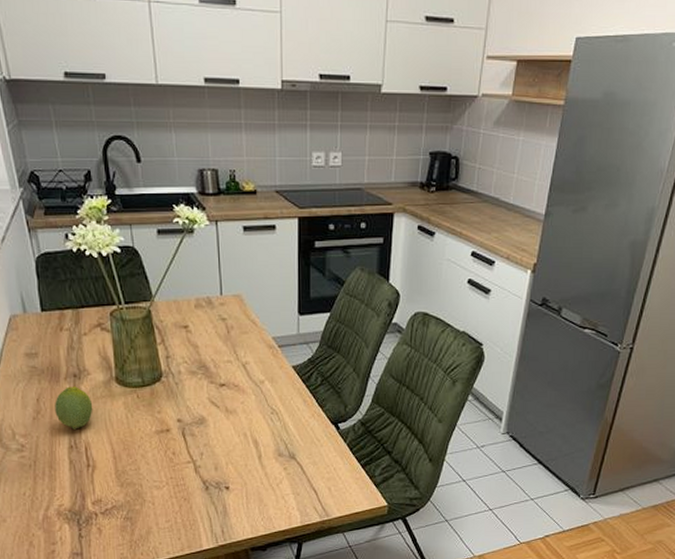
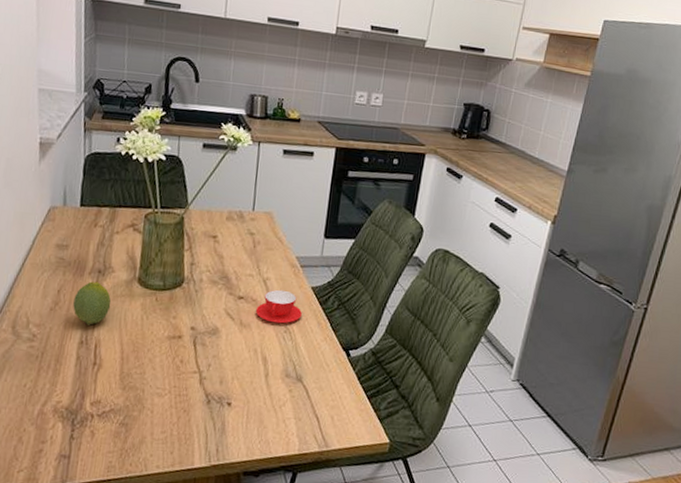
teacup: none [240,372,286,406] -> present [256,289,302,324]

